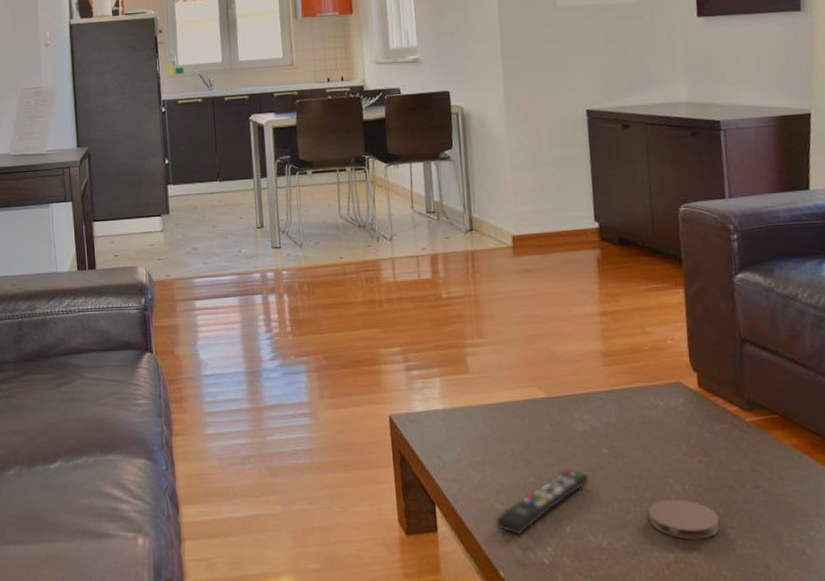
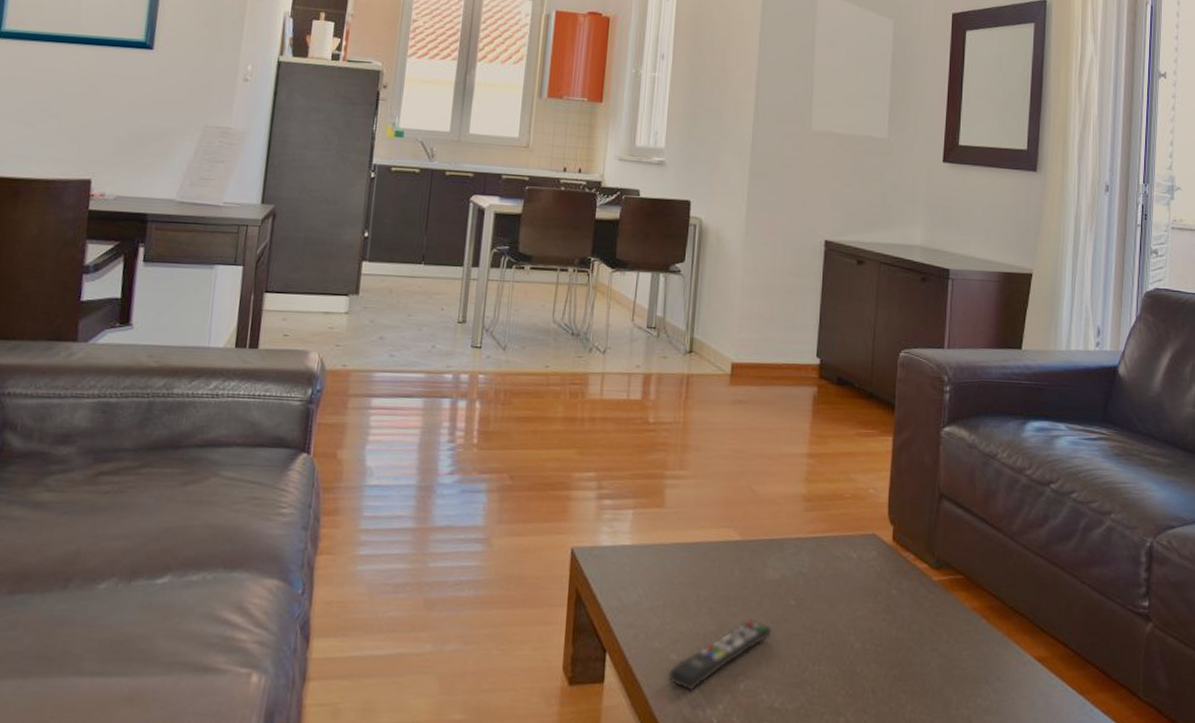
coaster: present [648,499,720,540] -> none [826,658,894,703]

